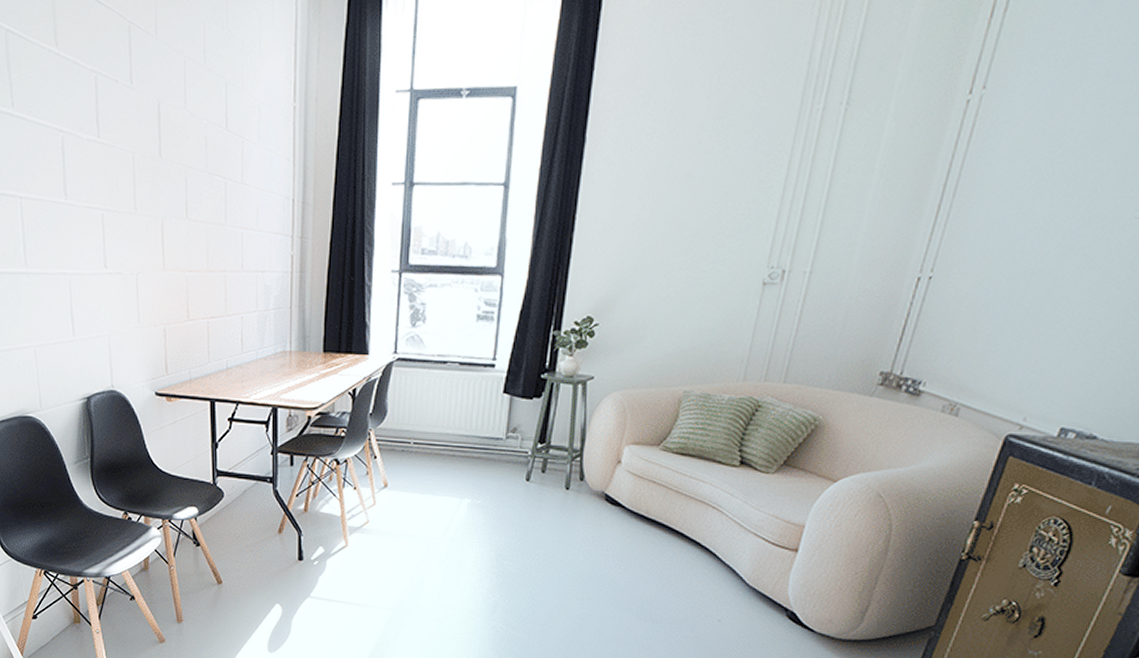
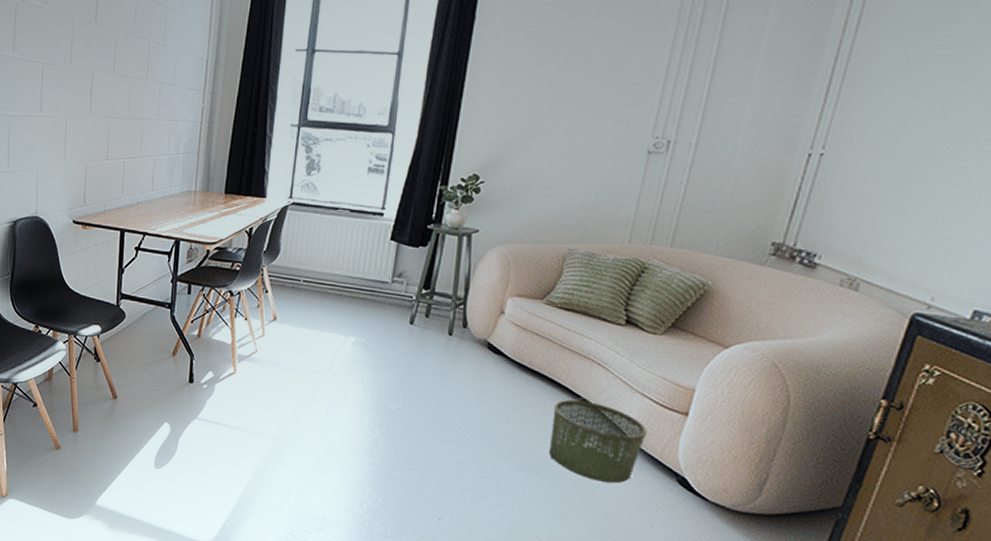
basket: none [667,543,760,624] -> present [550,397,648,483]

